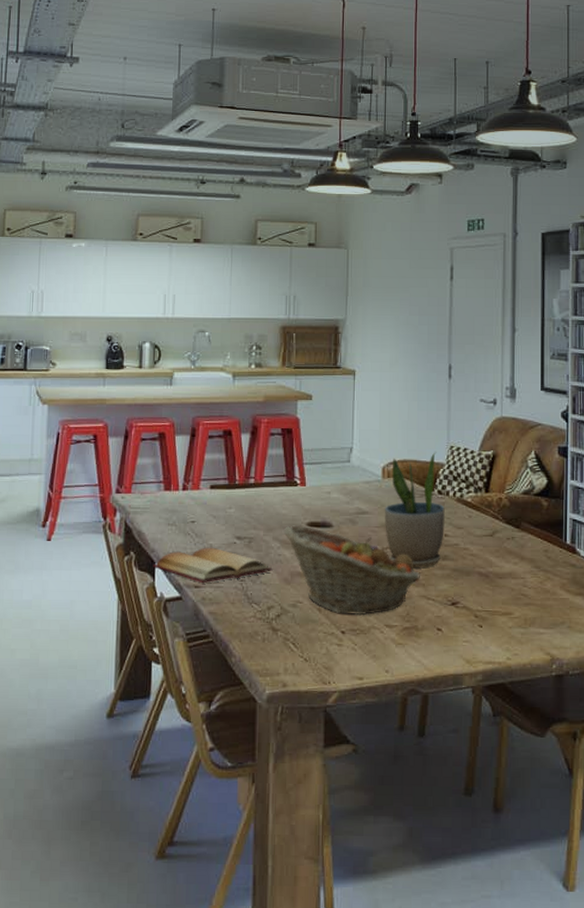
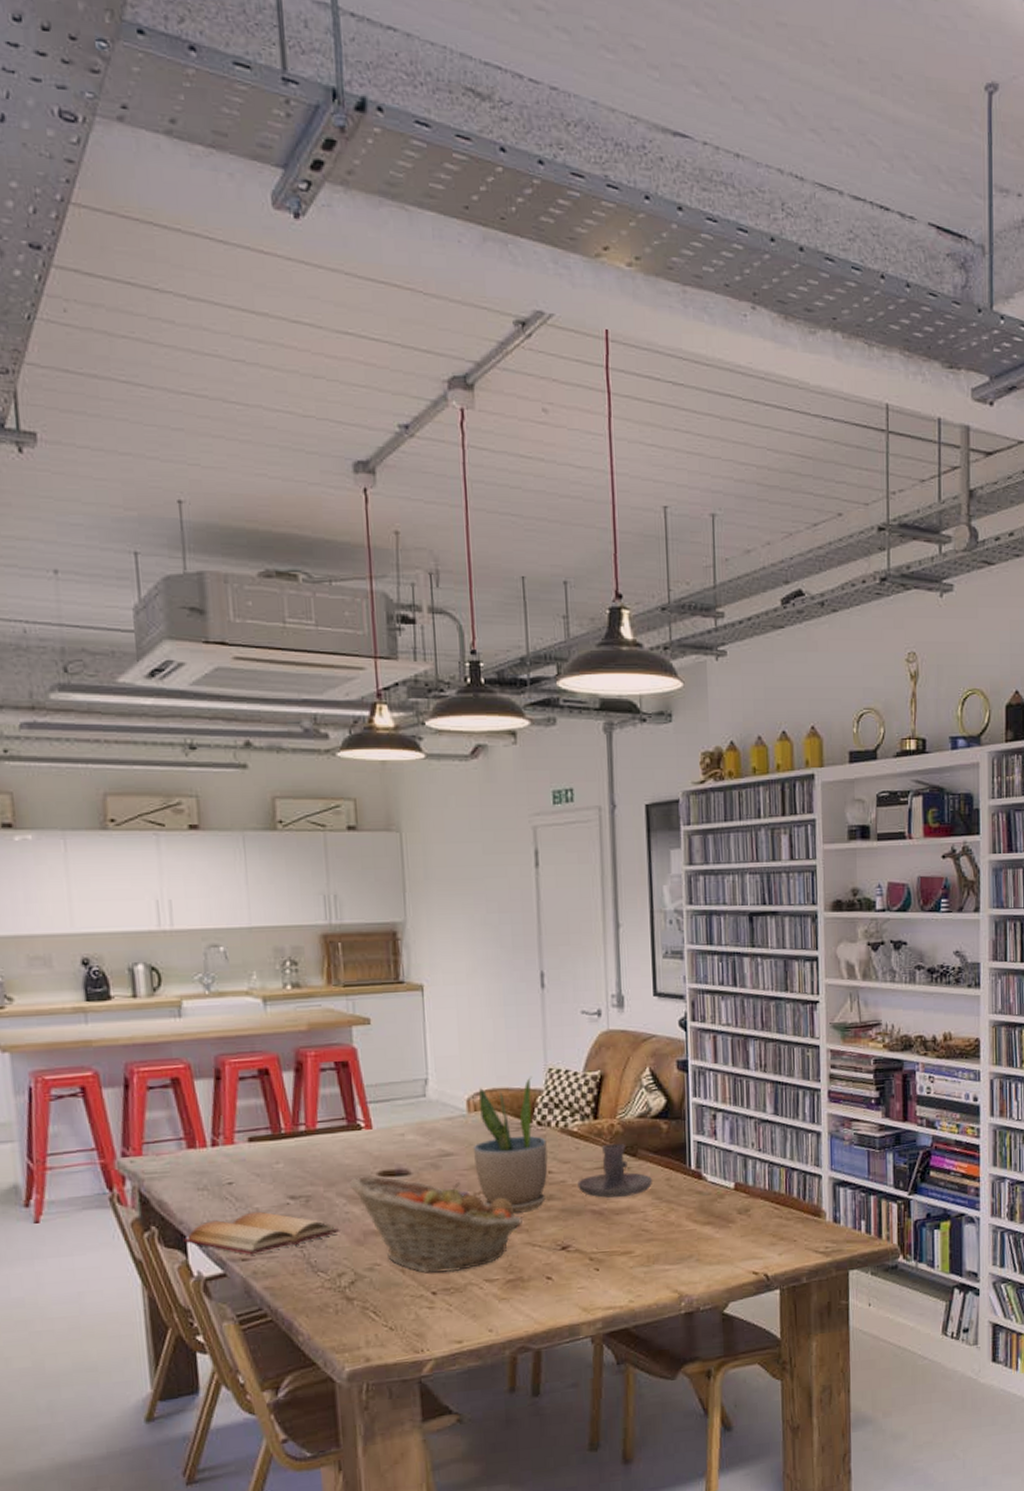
candle holder: none [468,515,533,564] -> present [577,1143,653,1199]

